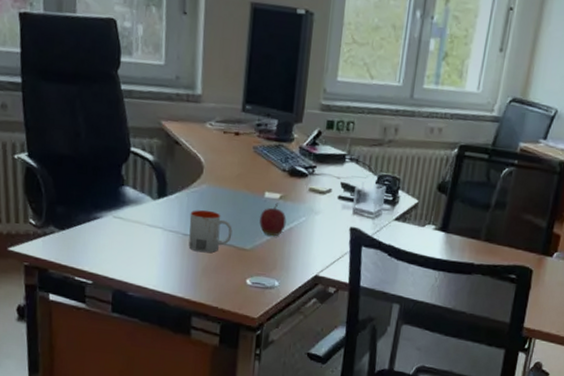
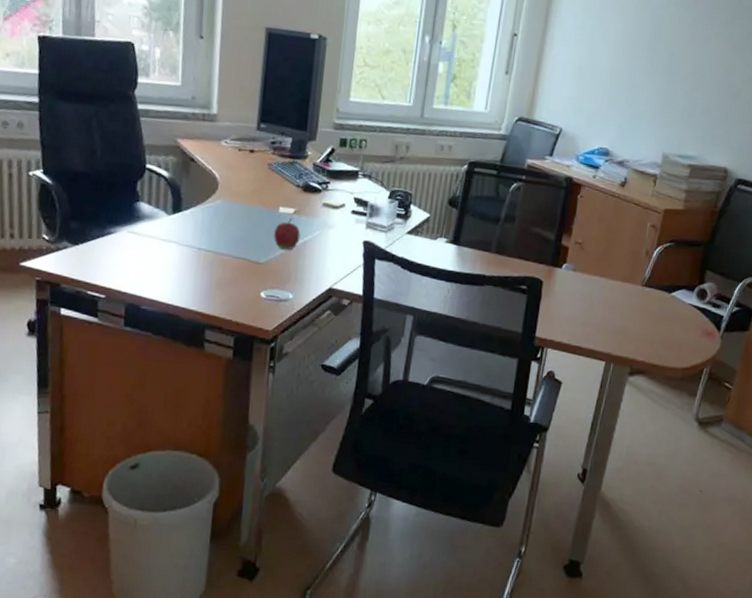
mug: present [188,210,233,253] -> none [203,224,247,267]

